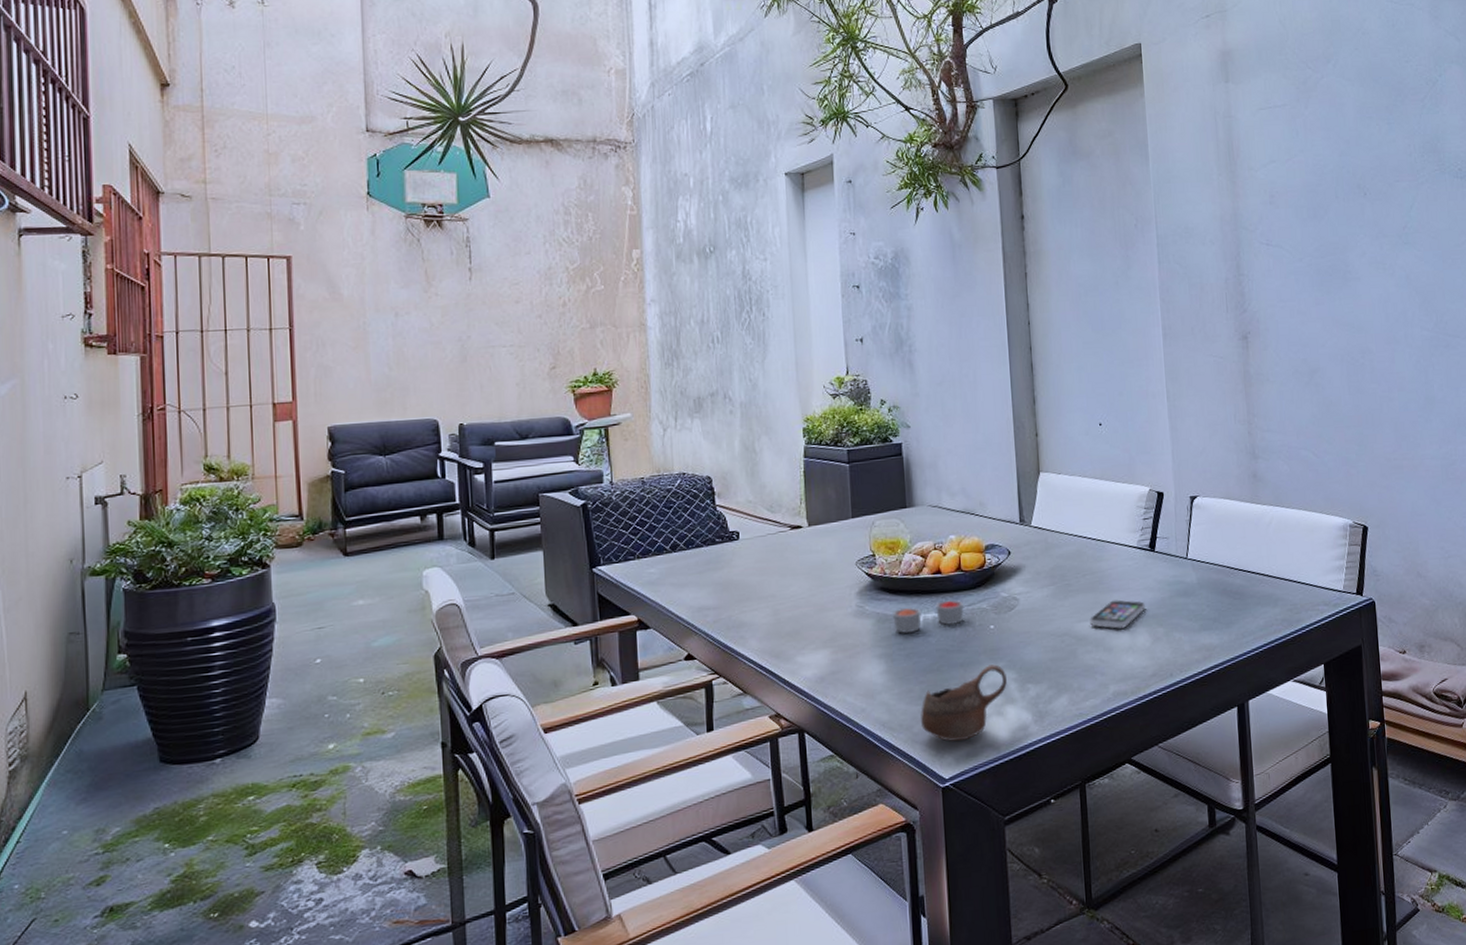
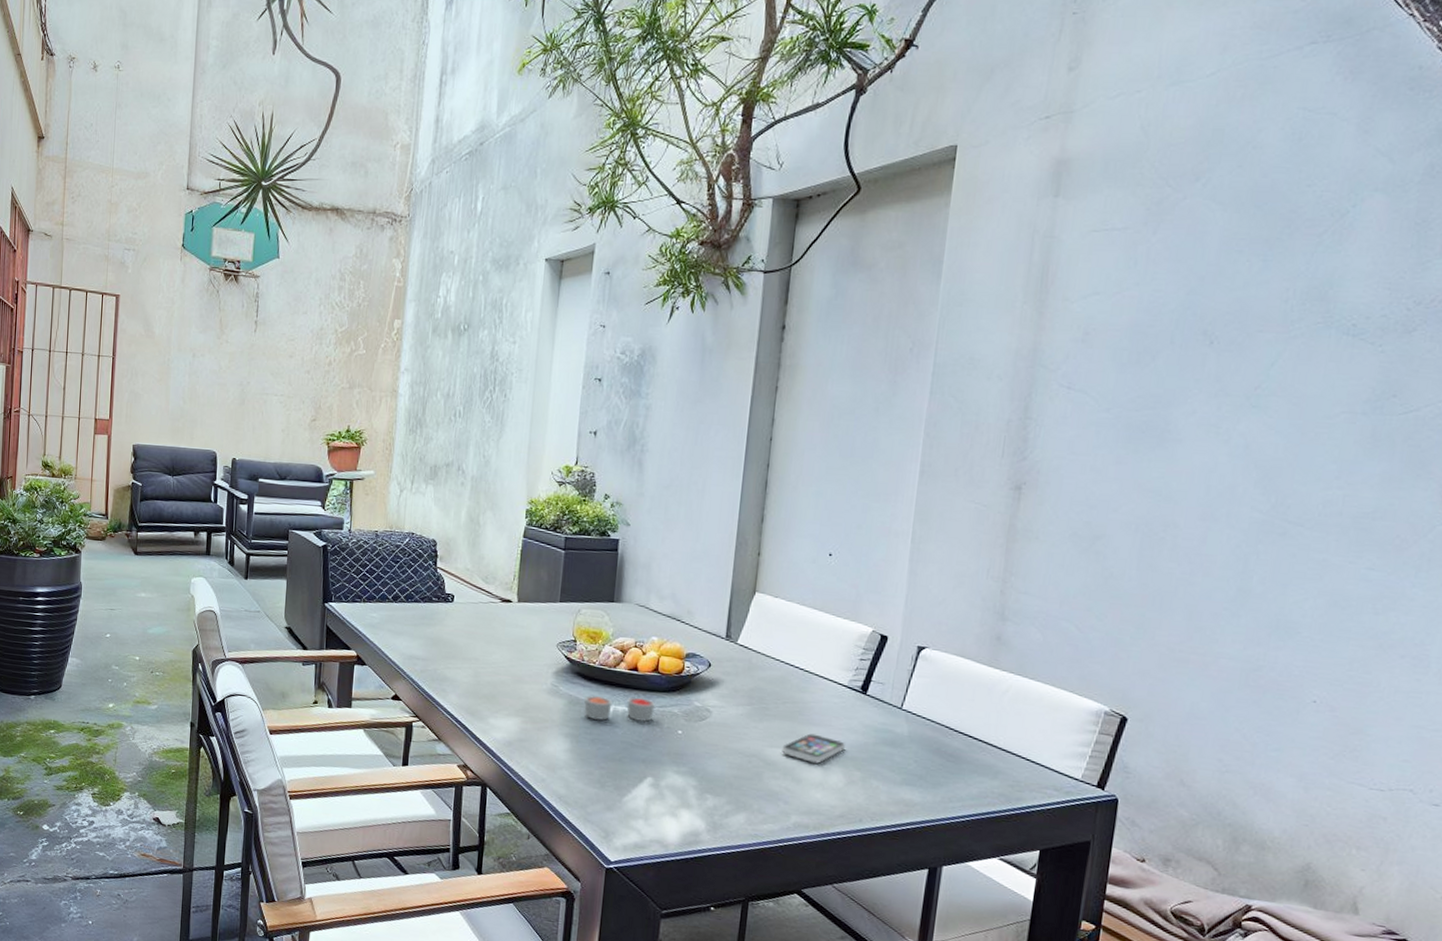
cup: present [921,664,1007,742] -> none [595,767,687,831]

